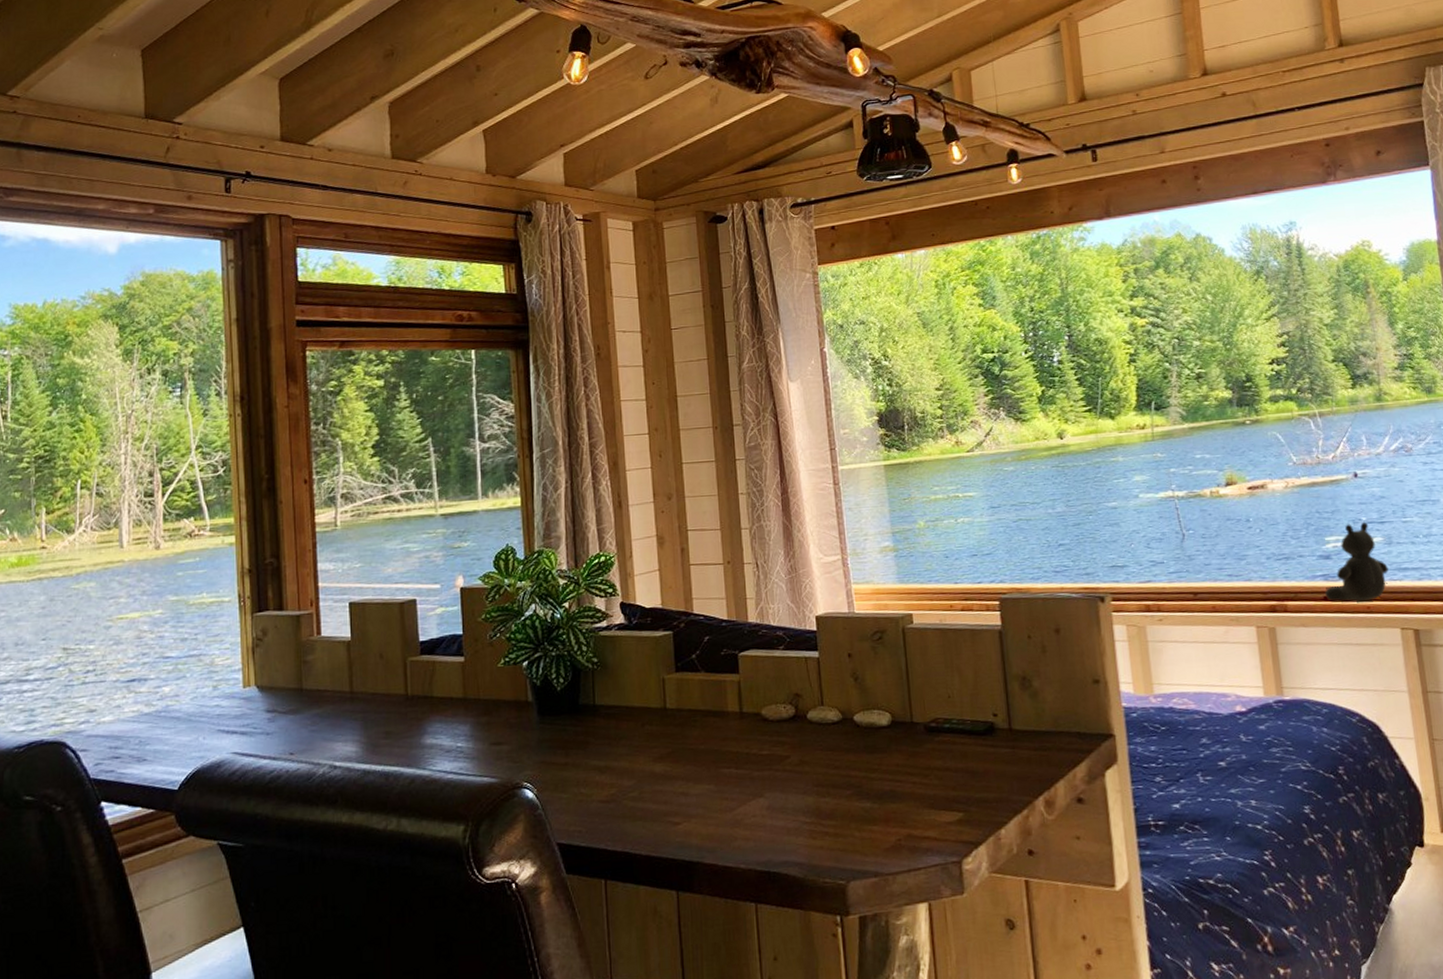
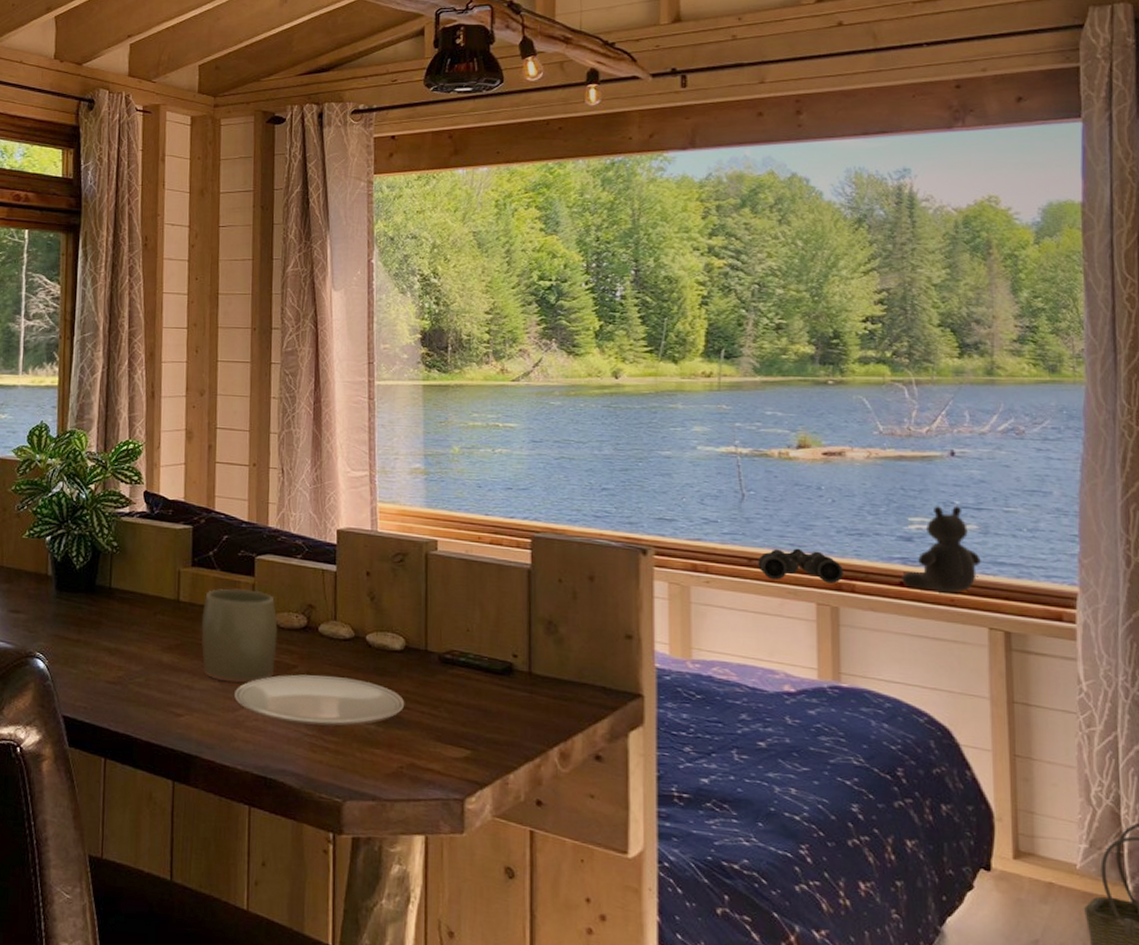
mug: none [690,686,769,783] -> present [201,588,278,683]
plate: none [729,760,897,814] -> present [233,674,405,727]
binoculars: none [1202,578,1276,610] -> present [758,548,843,583]

